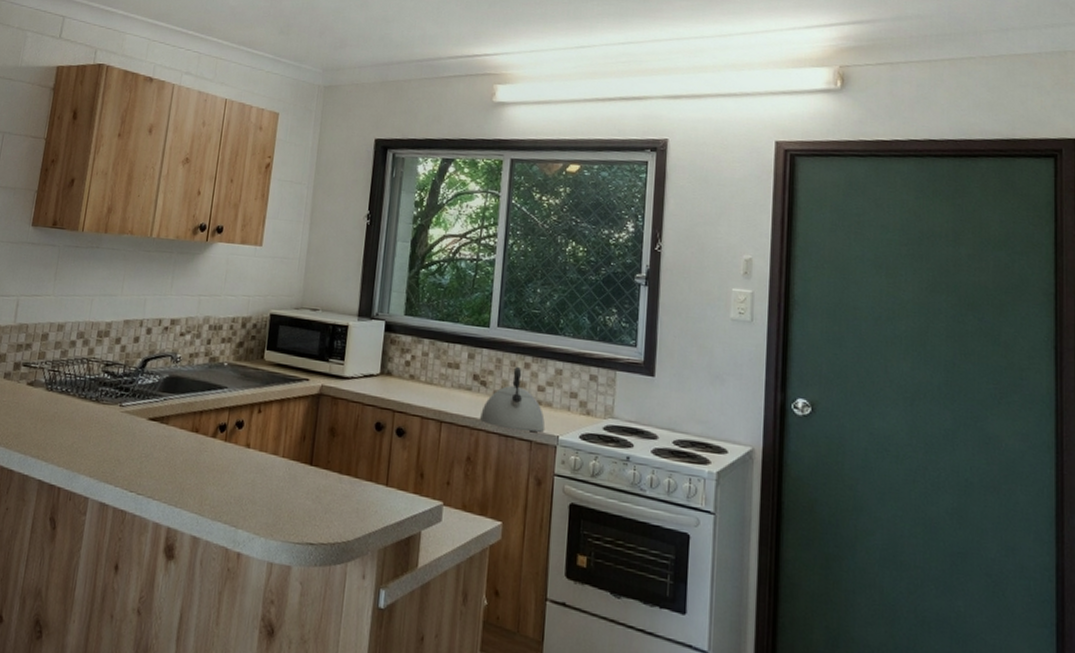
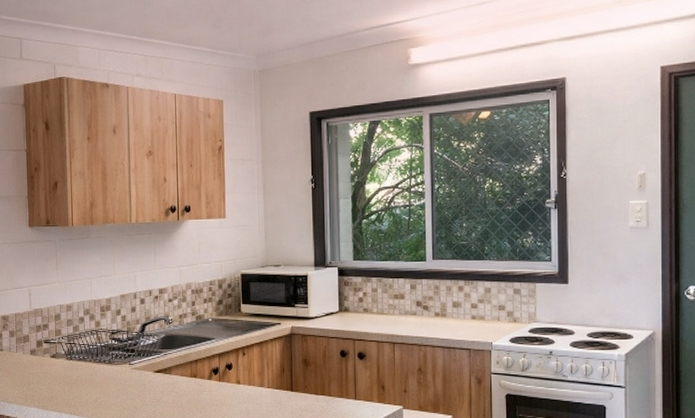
kettle: present [480,367,546,432] -> none [426,291,481,342]

